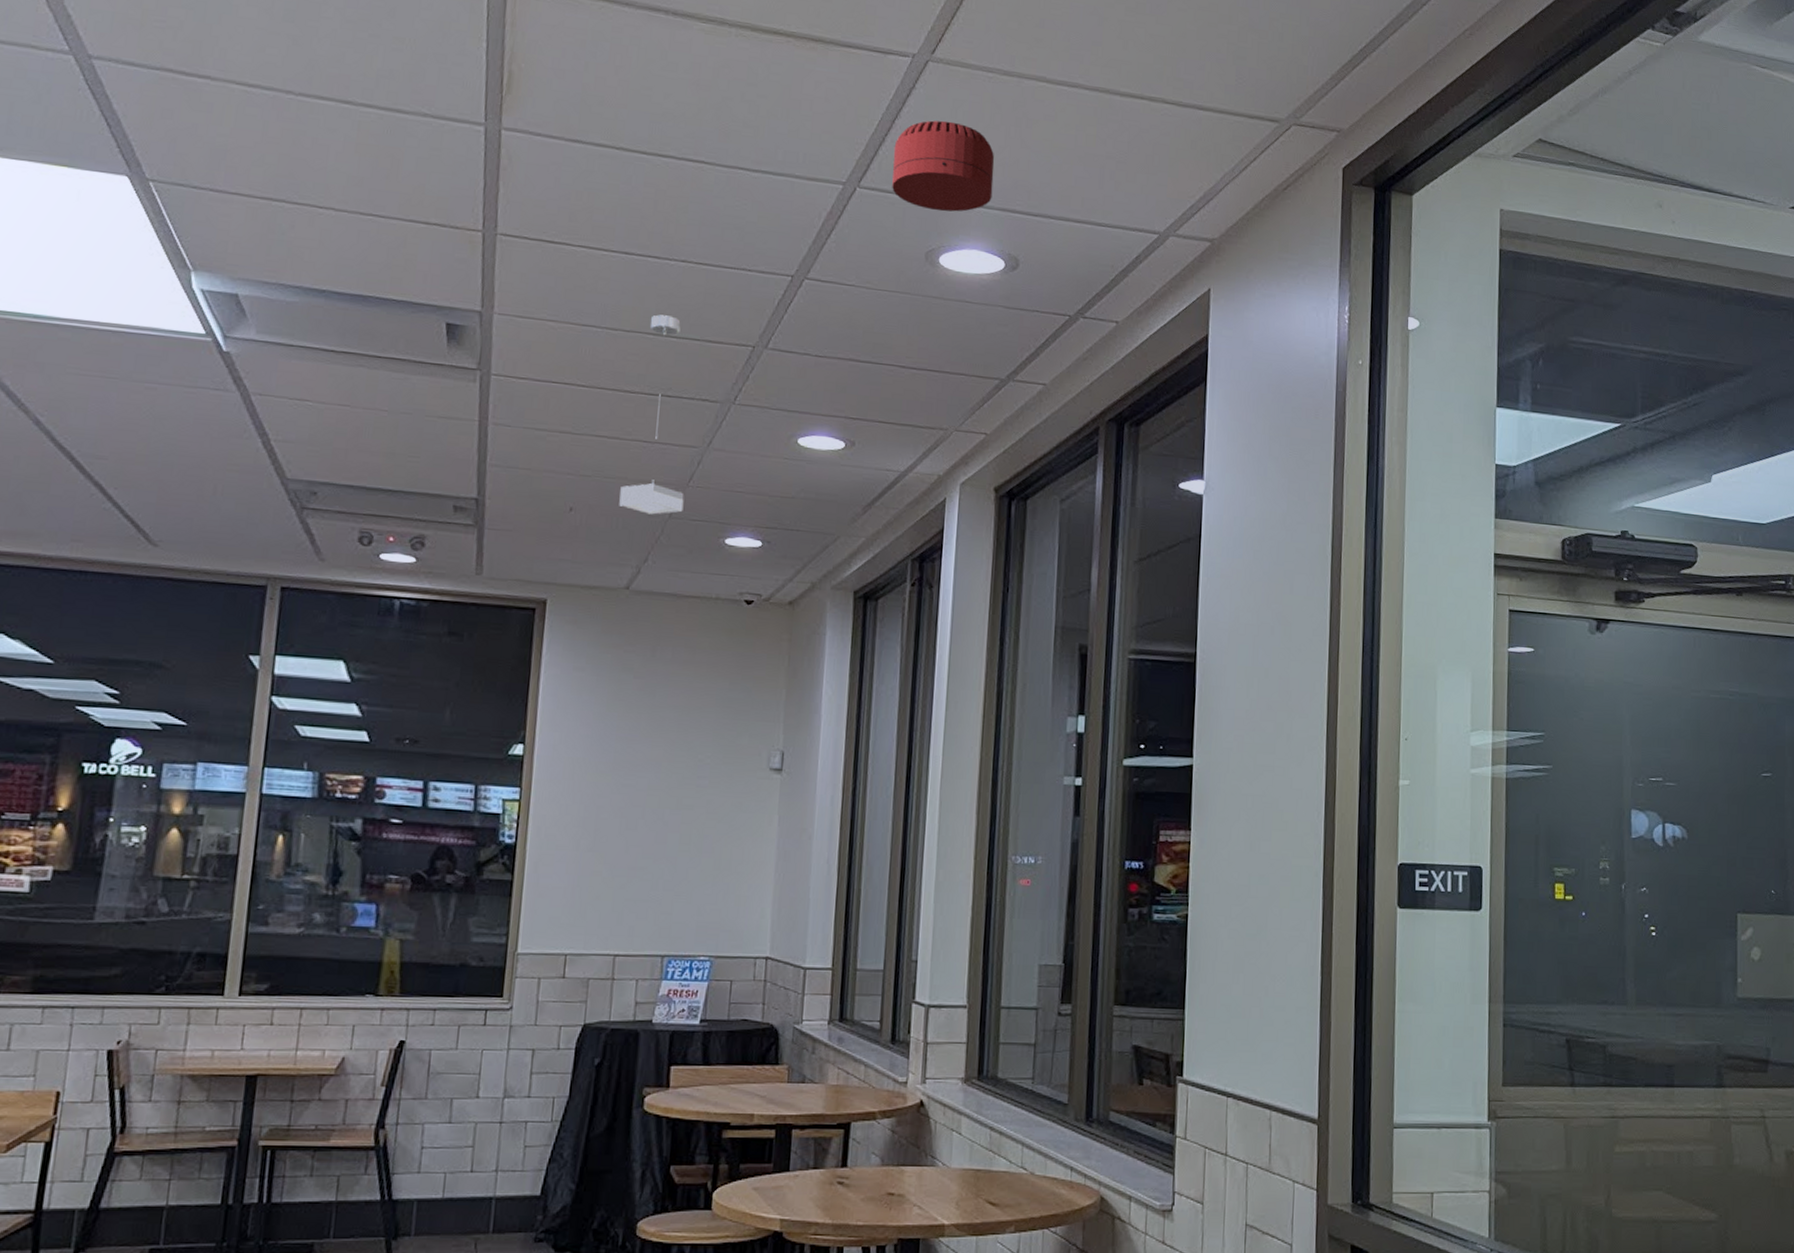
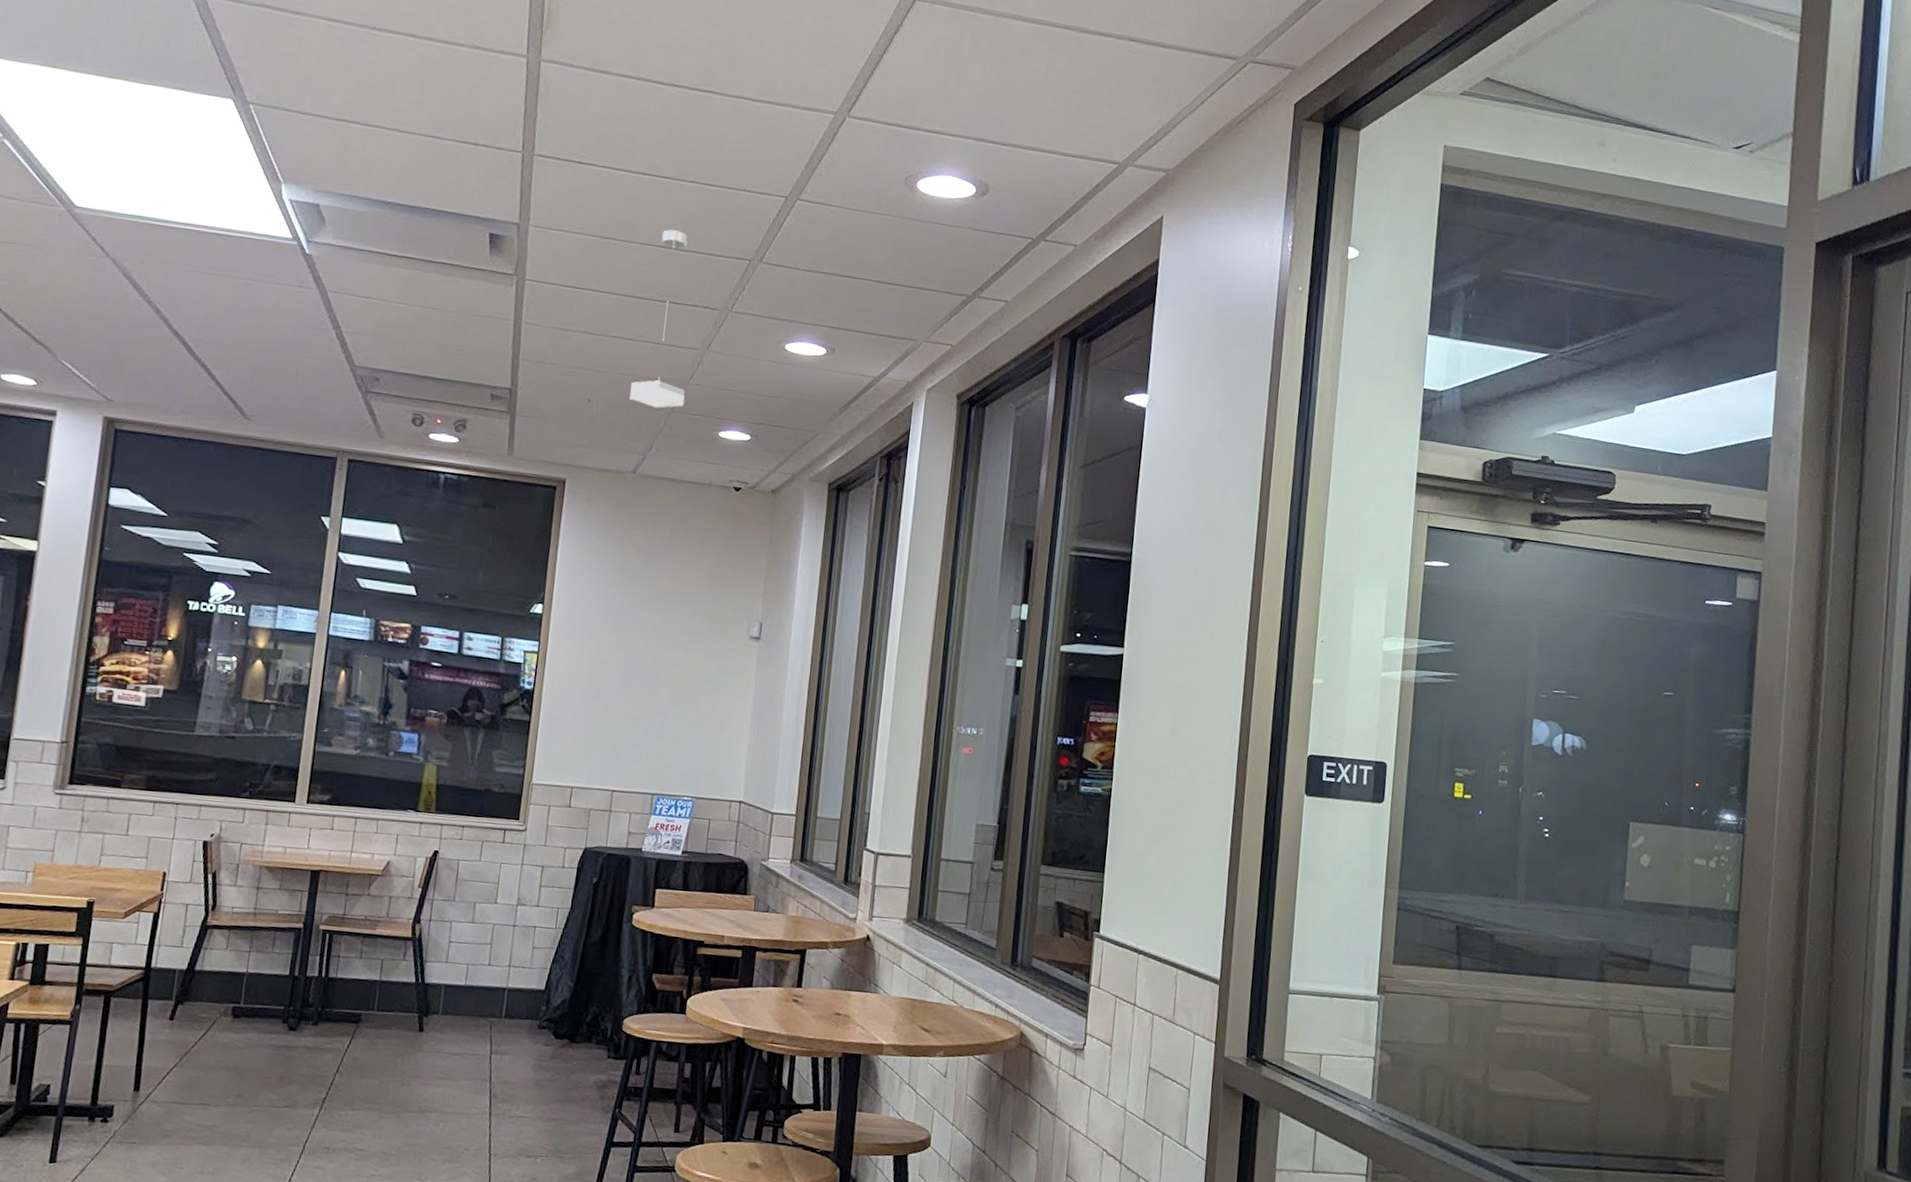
smoke detector: present [892,120,995,212] -> none [878,55,972,141]

